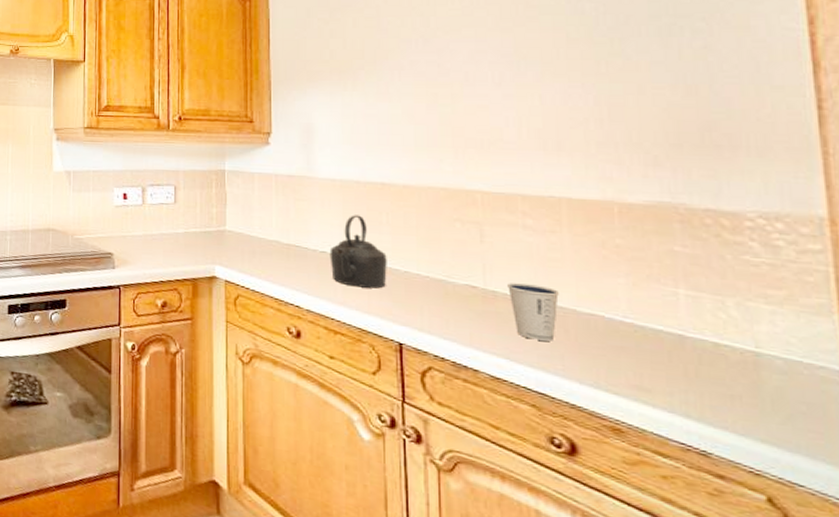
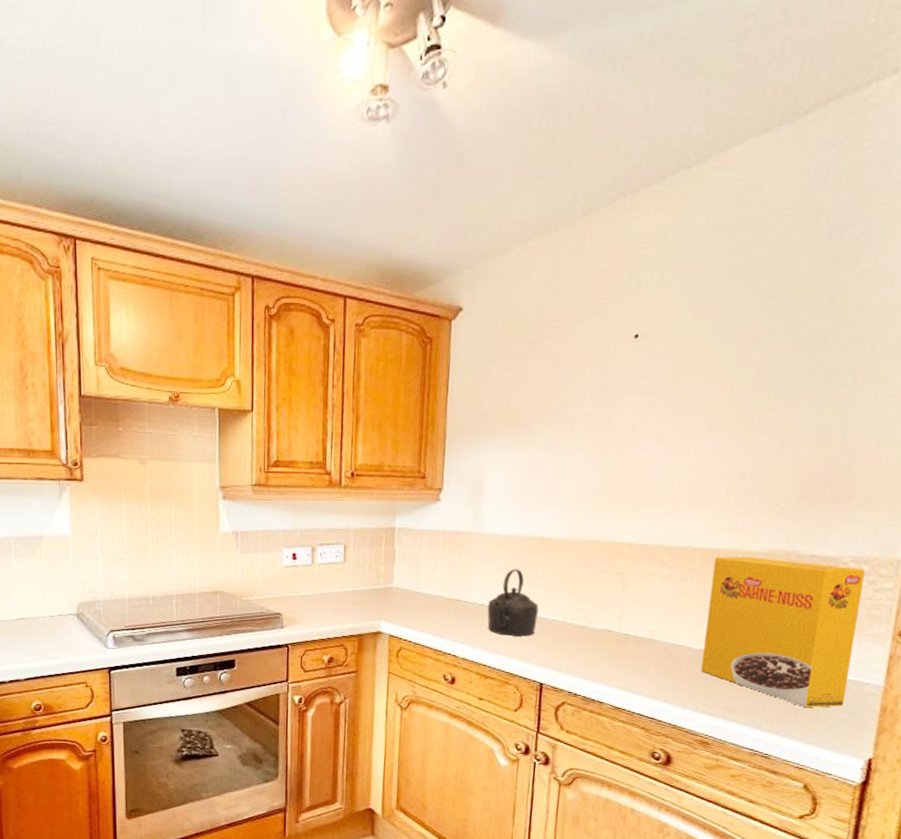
dixie cup: present [508,283,559,341] -> none [638,626,680,675]
cereal box: none [585,208,795,396] -> present [700,556,865,708]

